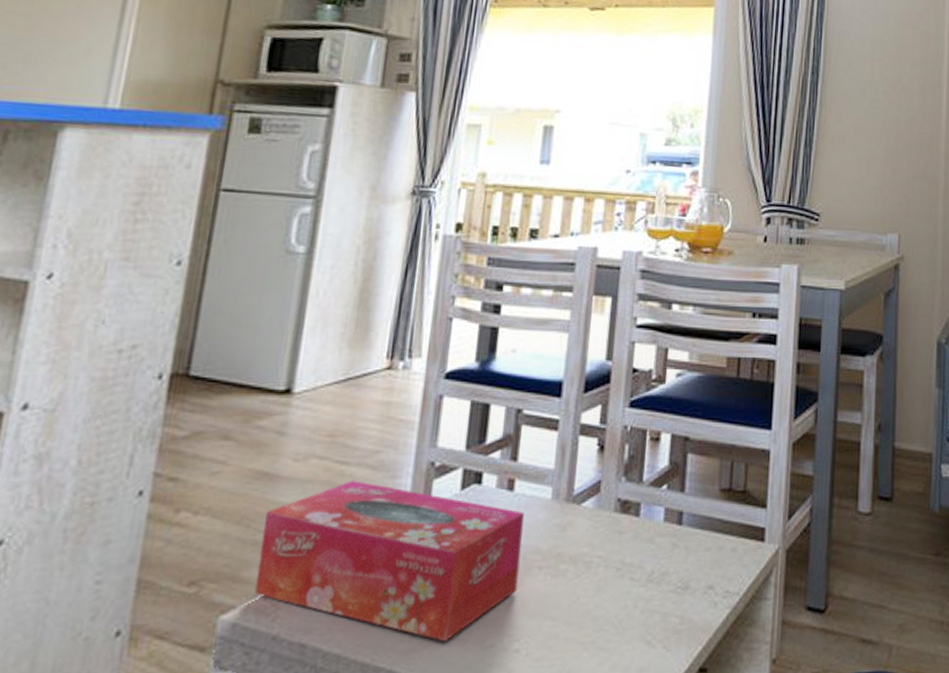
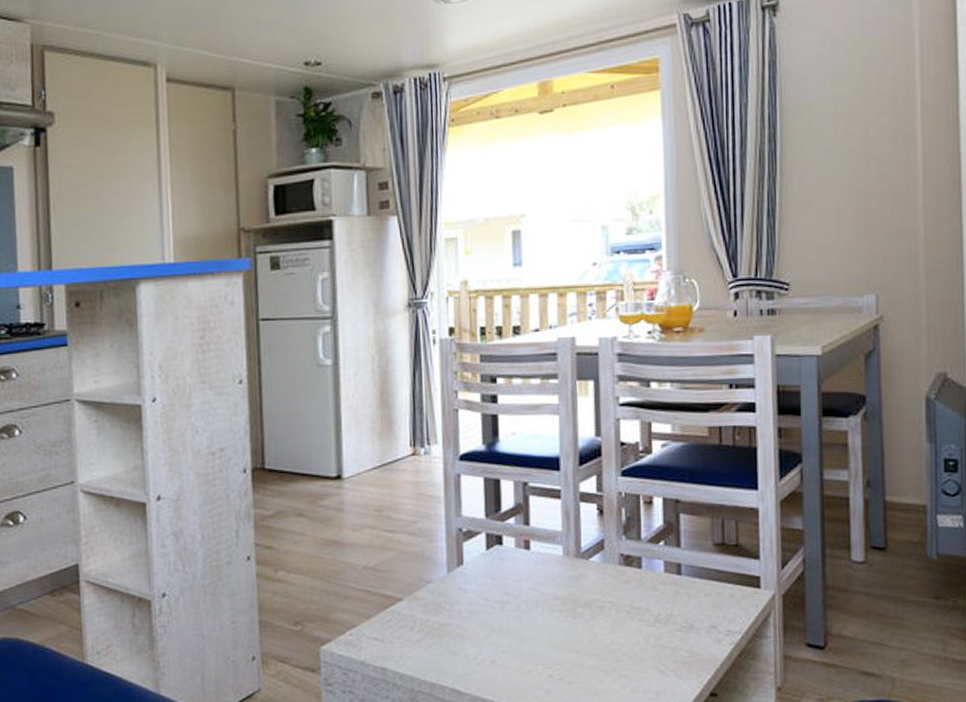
tissue box: present [254,481,524,642] -> none [339,545,544,668]

